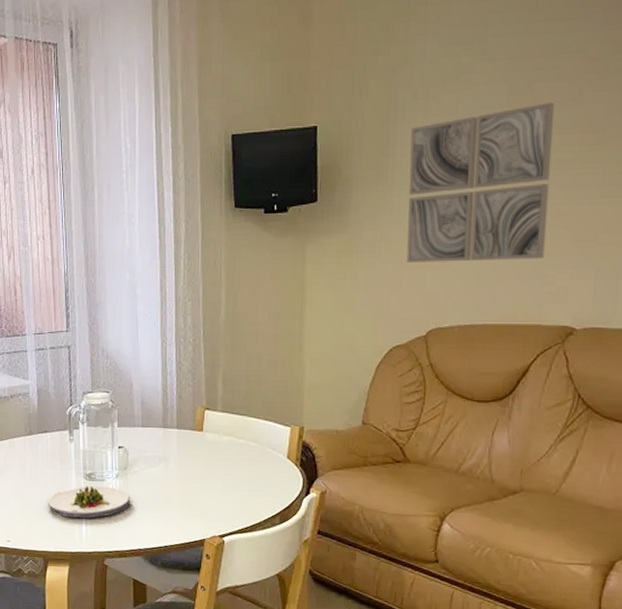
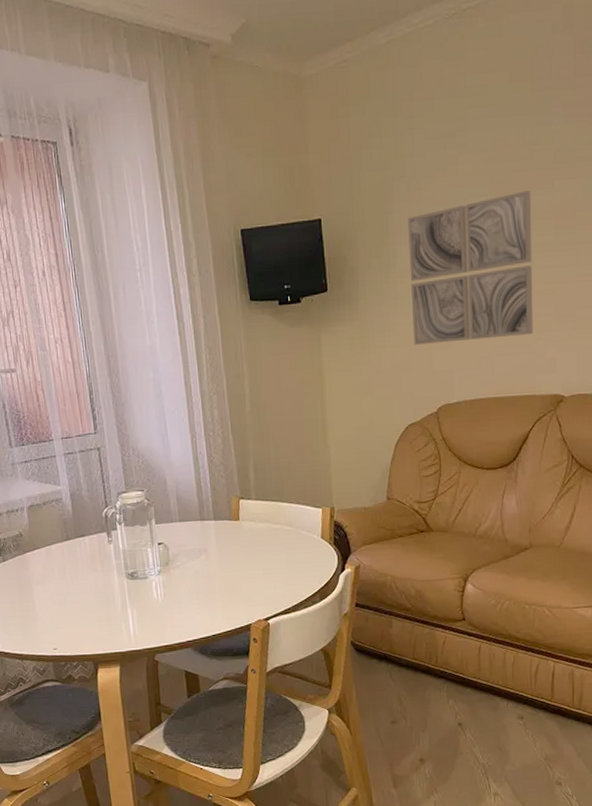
salad plate: present [47,486,131,518] -> none [91,584,176,618]

